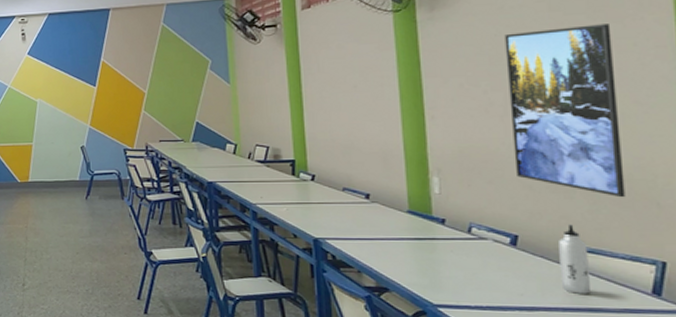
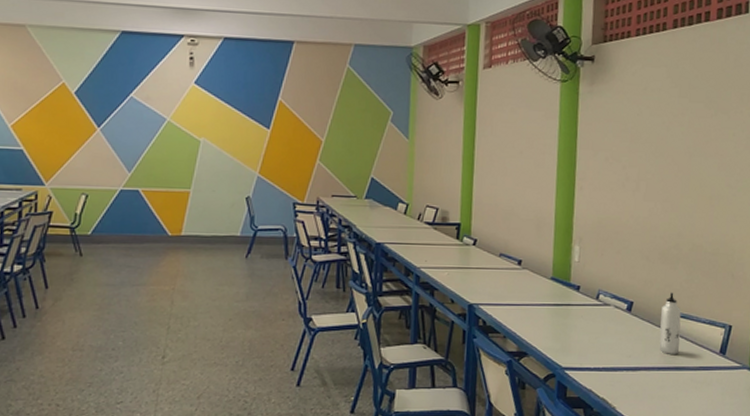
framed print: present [504,24,625,198] -> none [638,113,720,270]

